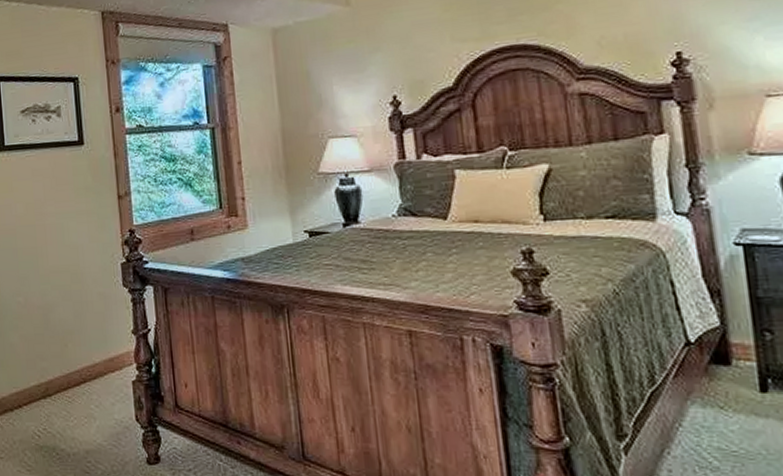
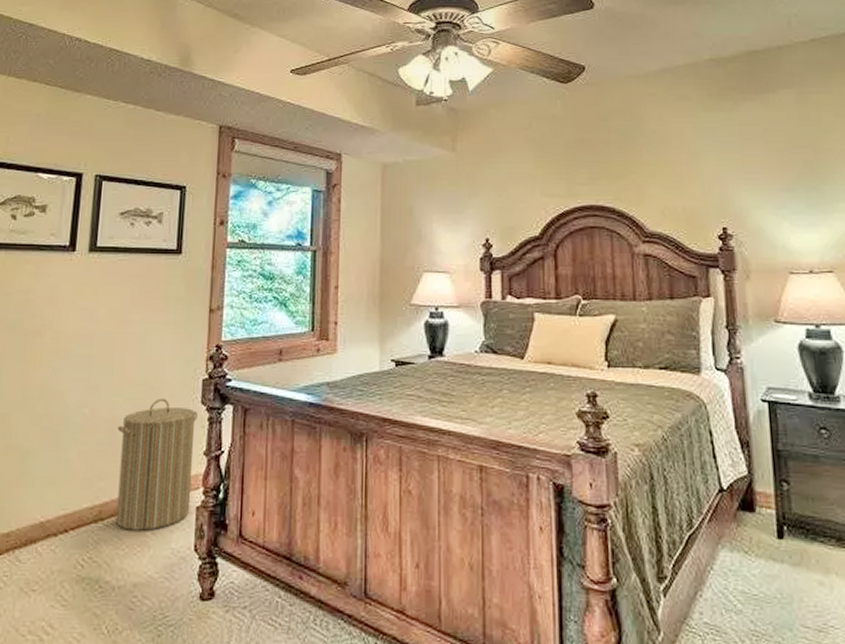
laundry hamper: none [50,283,127,404] -> present [116,398,198,531]

